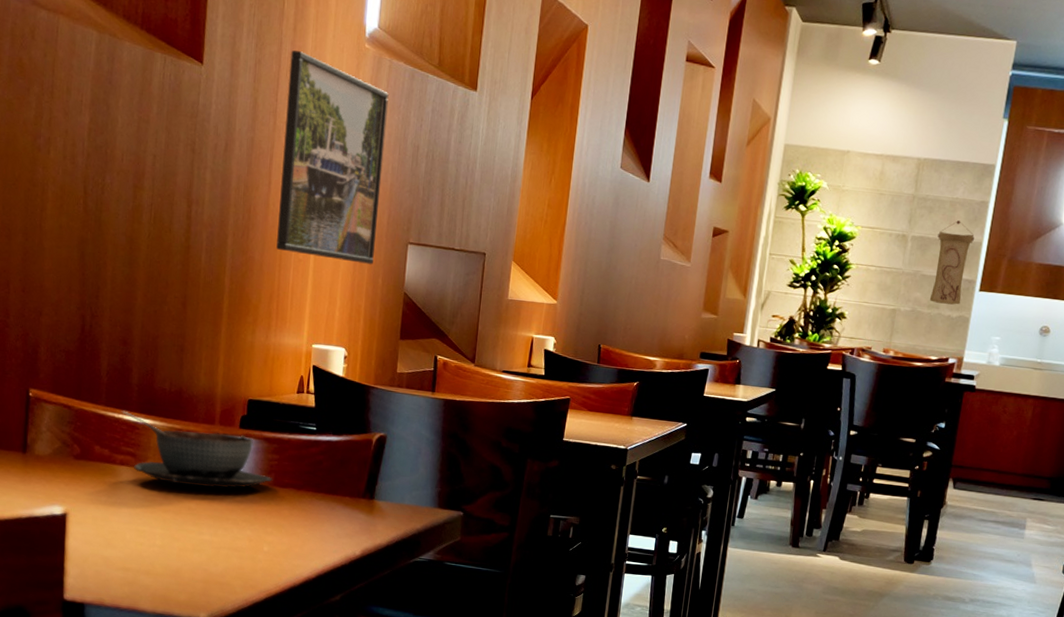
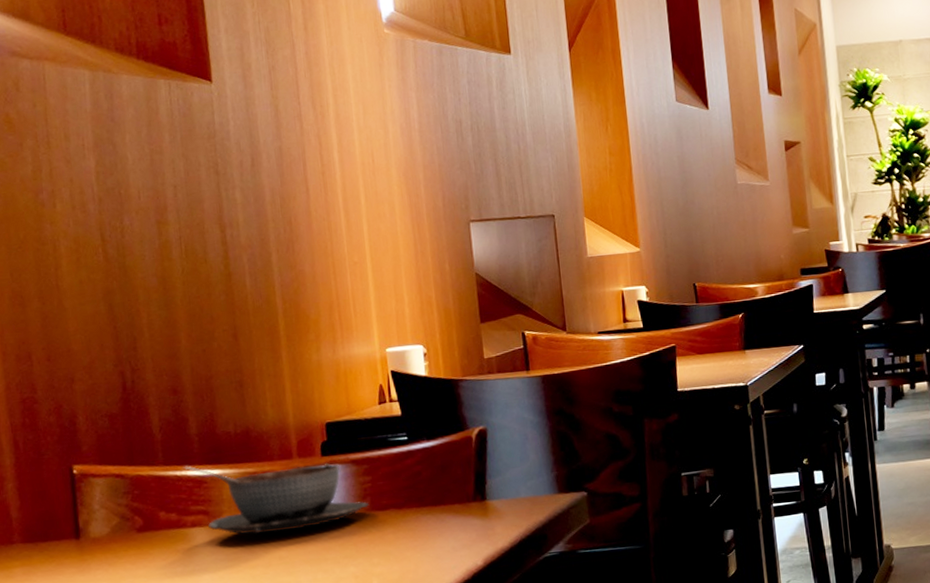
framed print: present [276,50,389,265] -> none [306,48,436,257]

